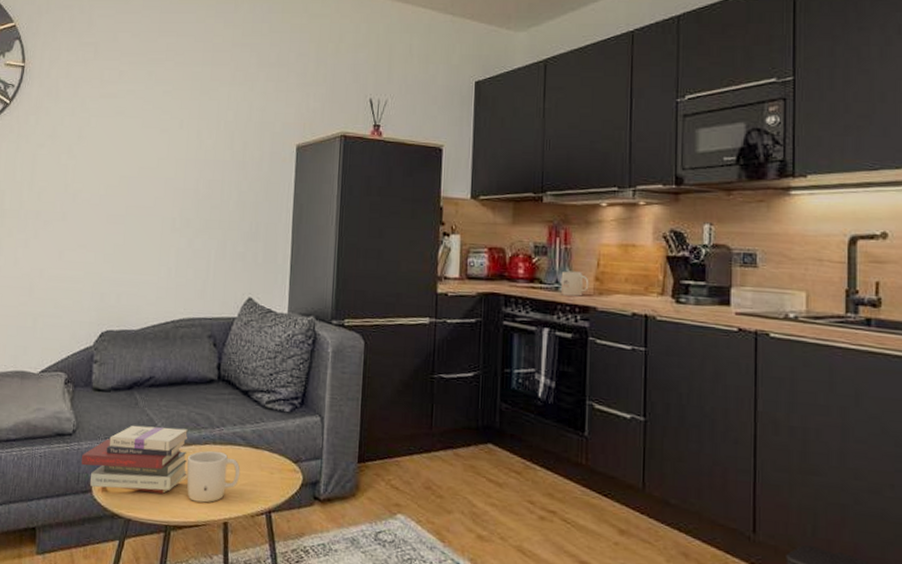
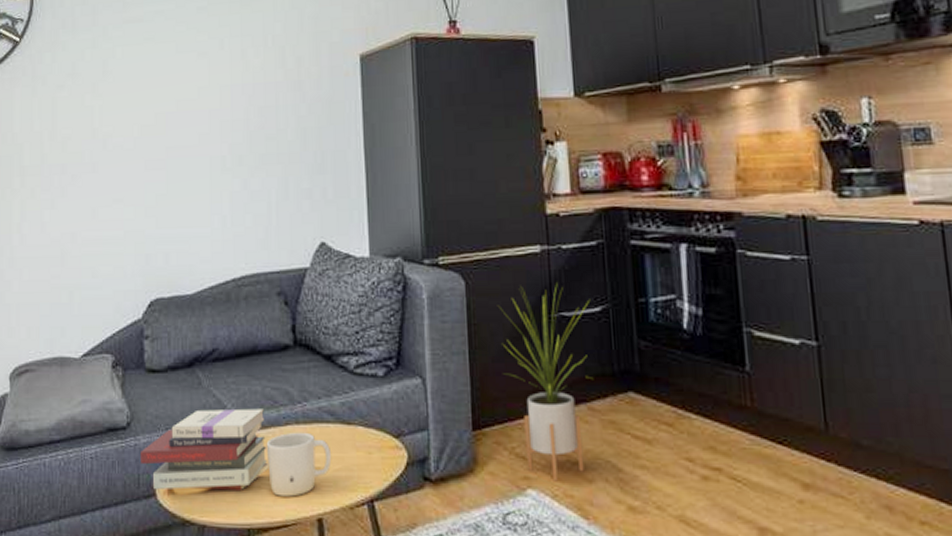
house plant: none [388,350,466,510] -> present [498,283,592,482]
mug: present [560,270,589,297] -> none [694,171,730,202]

